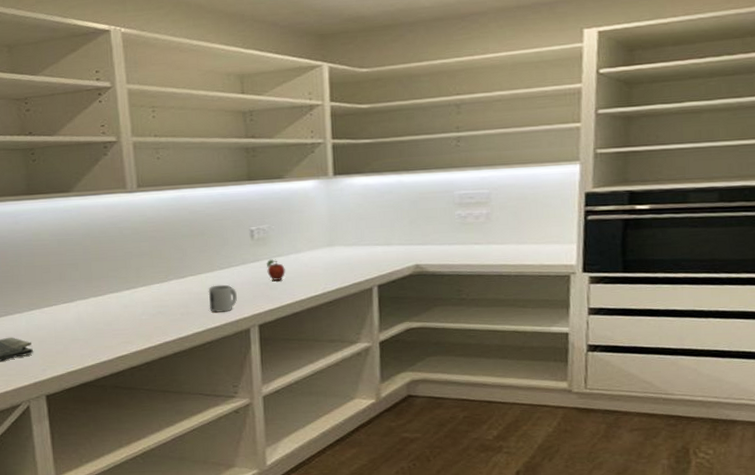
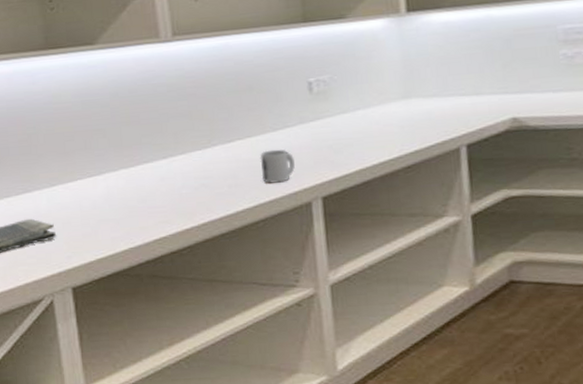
fruit: present [267,259,285,281] -> none [329,116,352,143]

